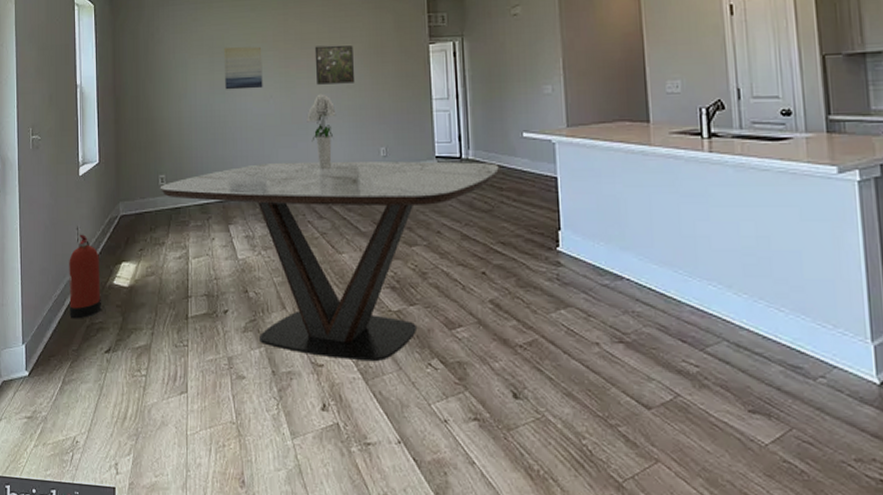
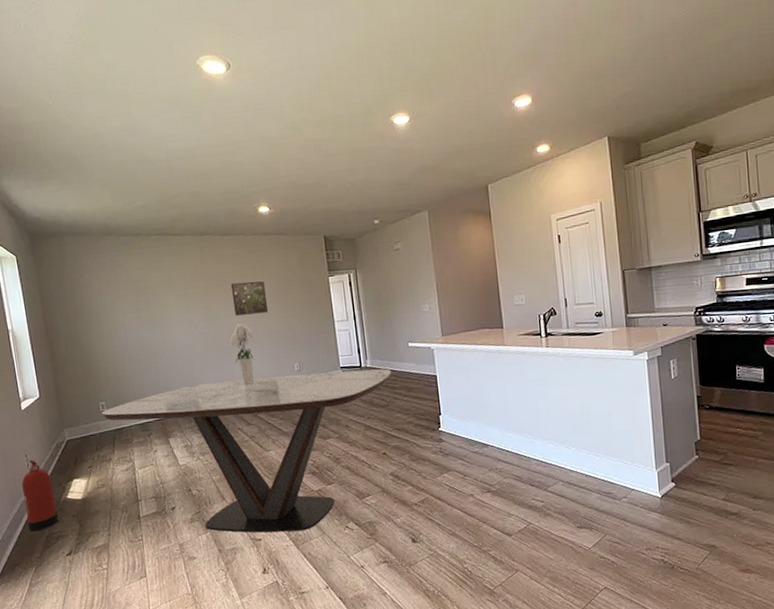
wall art: present [223,46,263,90] -> none [147,286,187,326]

